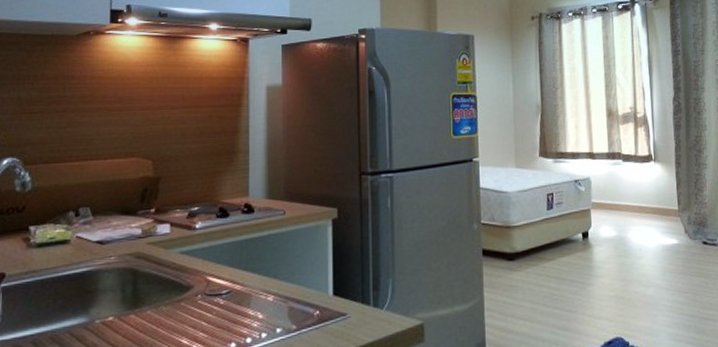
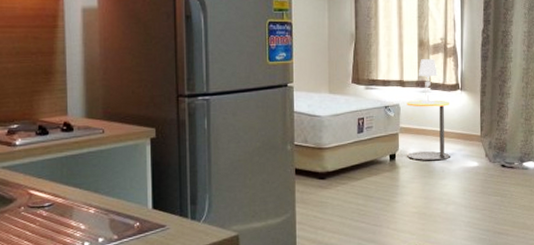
side table: none [597,172,647,239] -> present [406,100,450,161]
table lamp: none [608,129,629,177] -> present [418,59,438,104]

